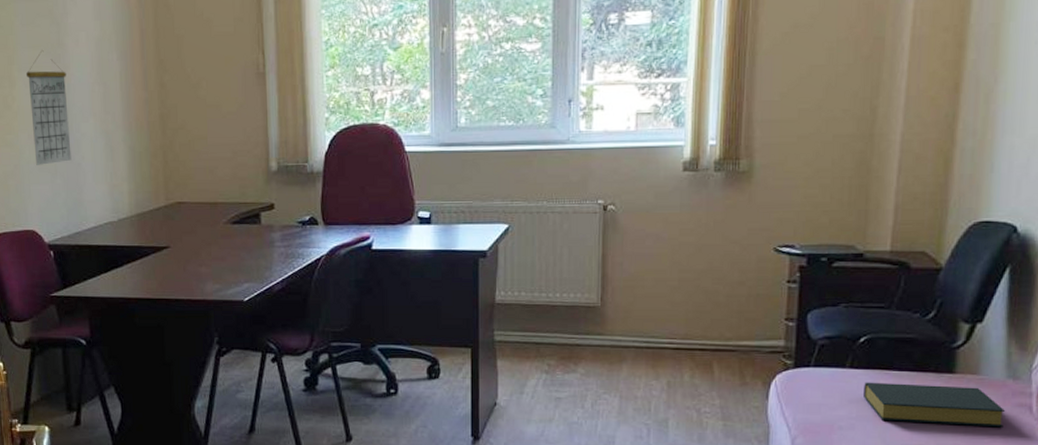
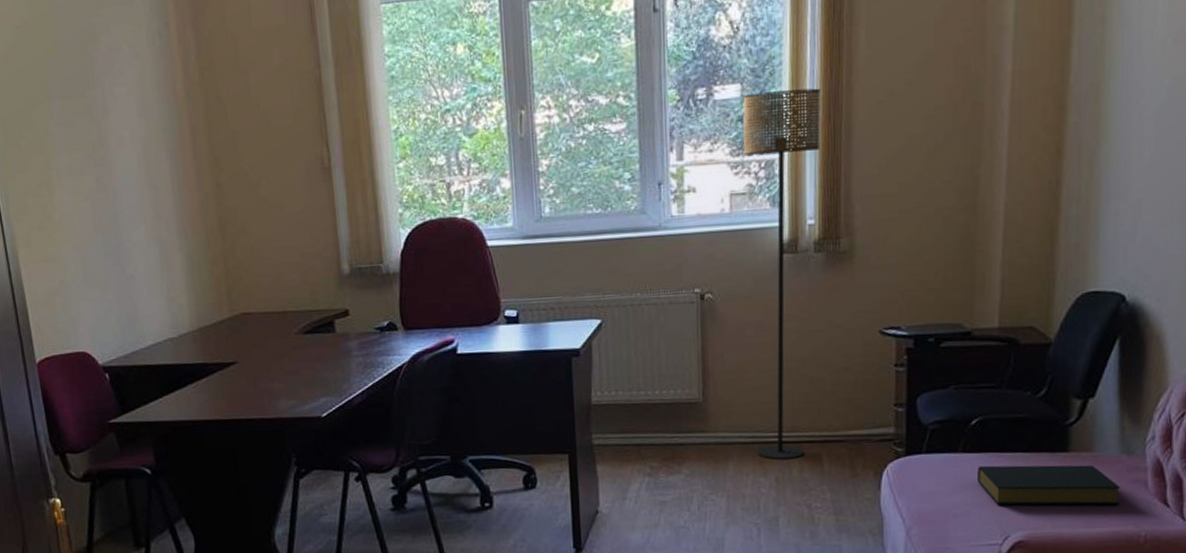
calendar: present [25,50,72,165] -> none [65,153,123,280]
floor lamp: none [650,17,728,365] -> present [743,88,821,460]

